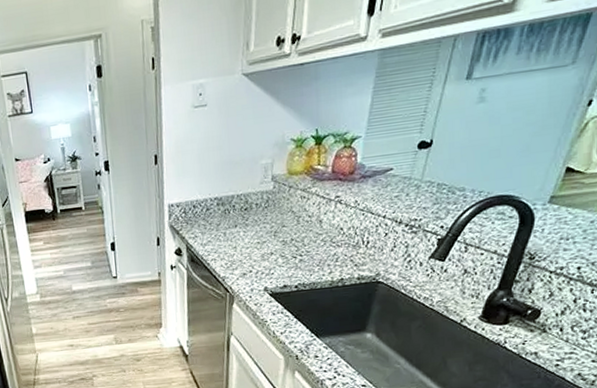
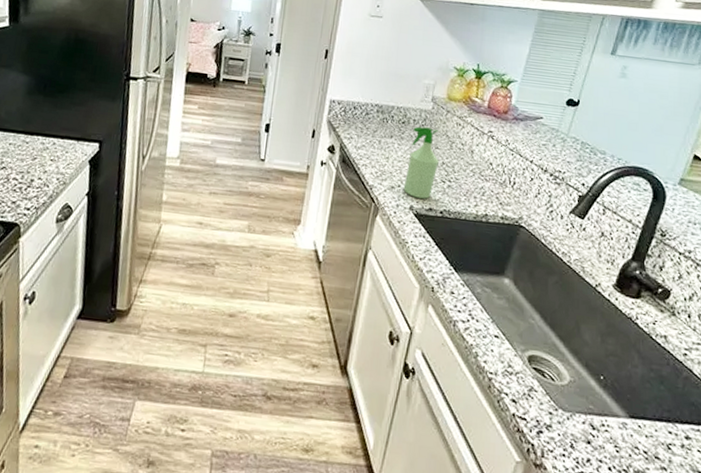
spray bottle: none [255,208,287,279] -> present [403,126,439,199]

